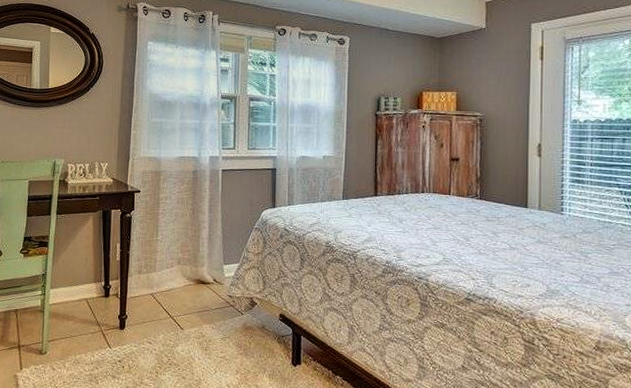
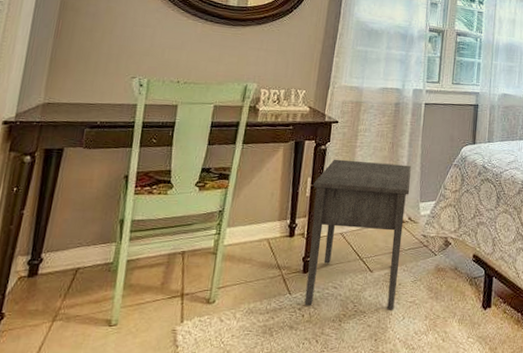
nightstand: none [122,226,213,365] -> present [304,159,411,310]

